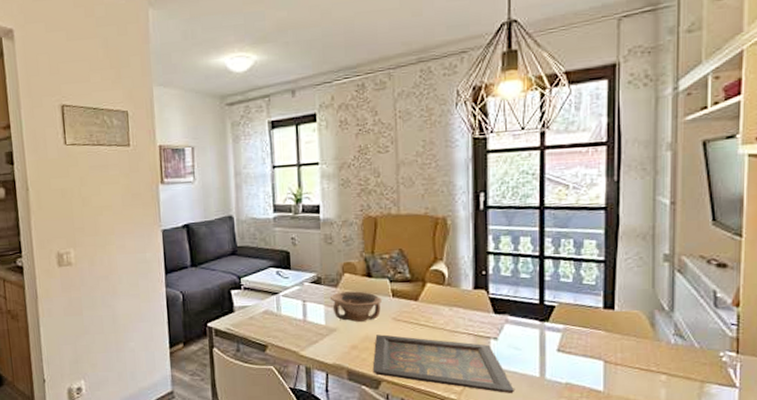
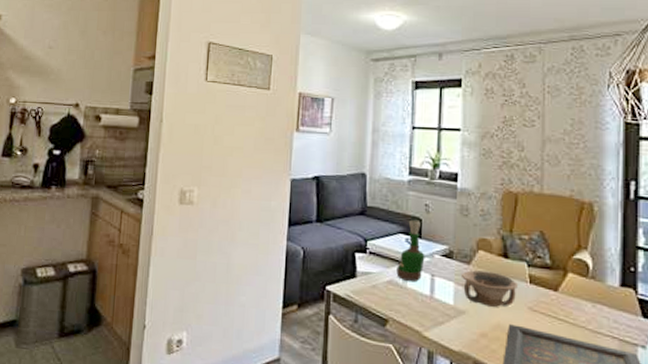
grog bottle: none [270,253,296,309] -> present [396,219,425,281]

